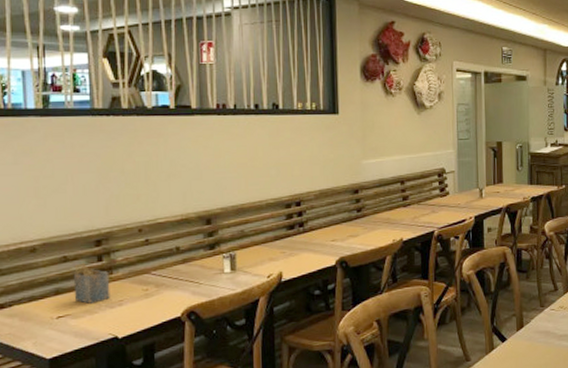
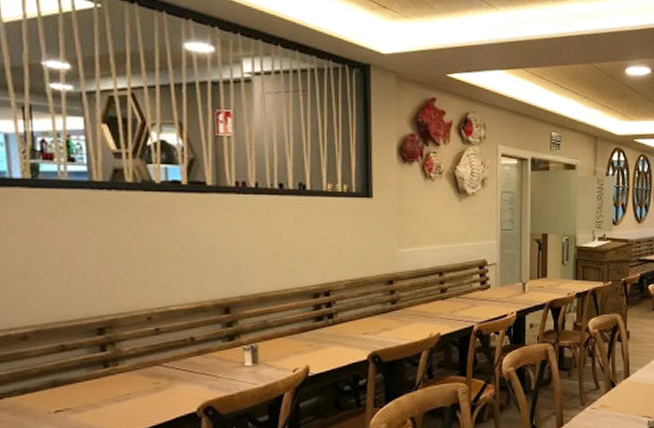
napkin holder: present [73,263,110,304] -> none [72,352,116,397]

